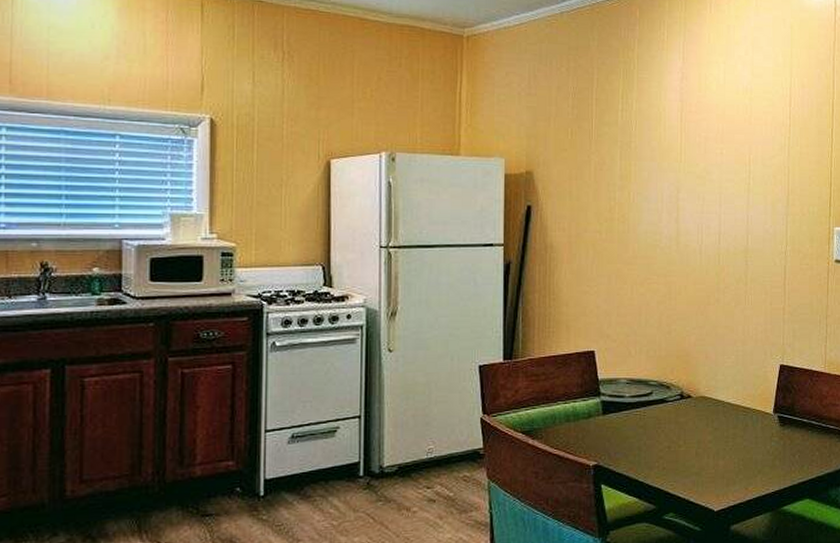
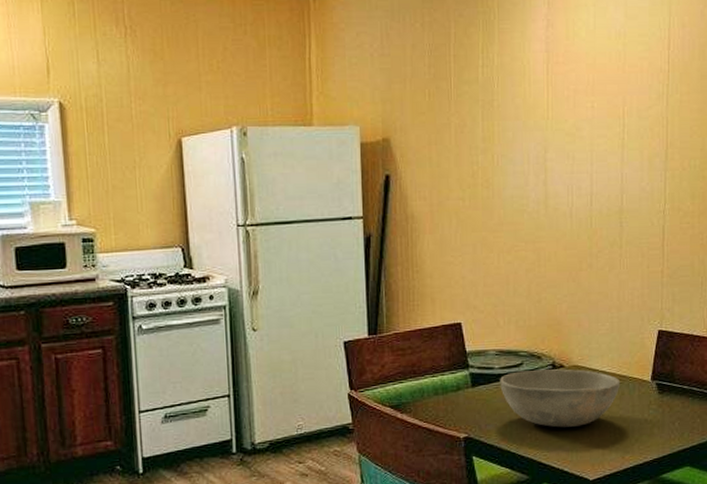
bowl: none [630,399,745,458] -> present [500,369,621,428]

